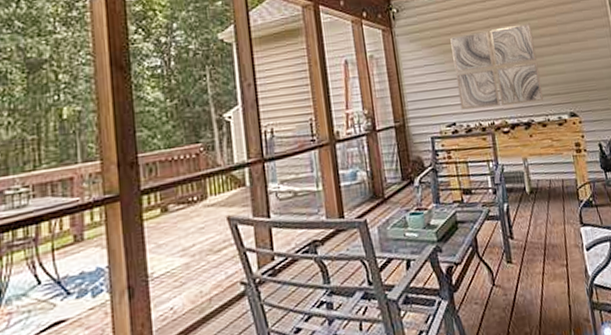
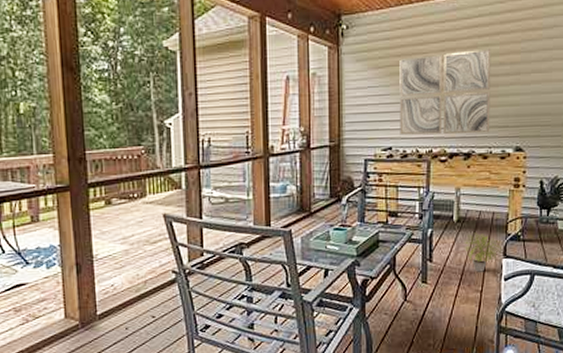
potted plant: none [540,202,579,245] -> present [464,232,503,272]

